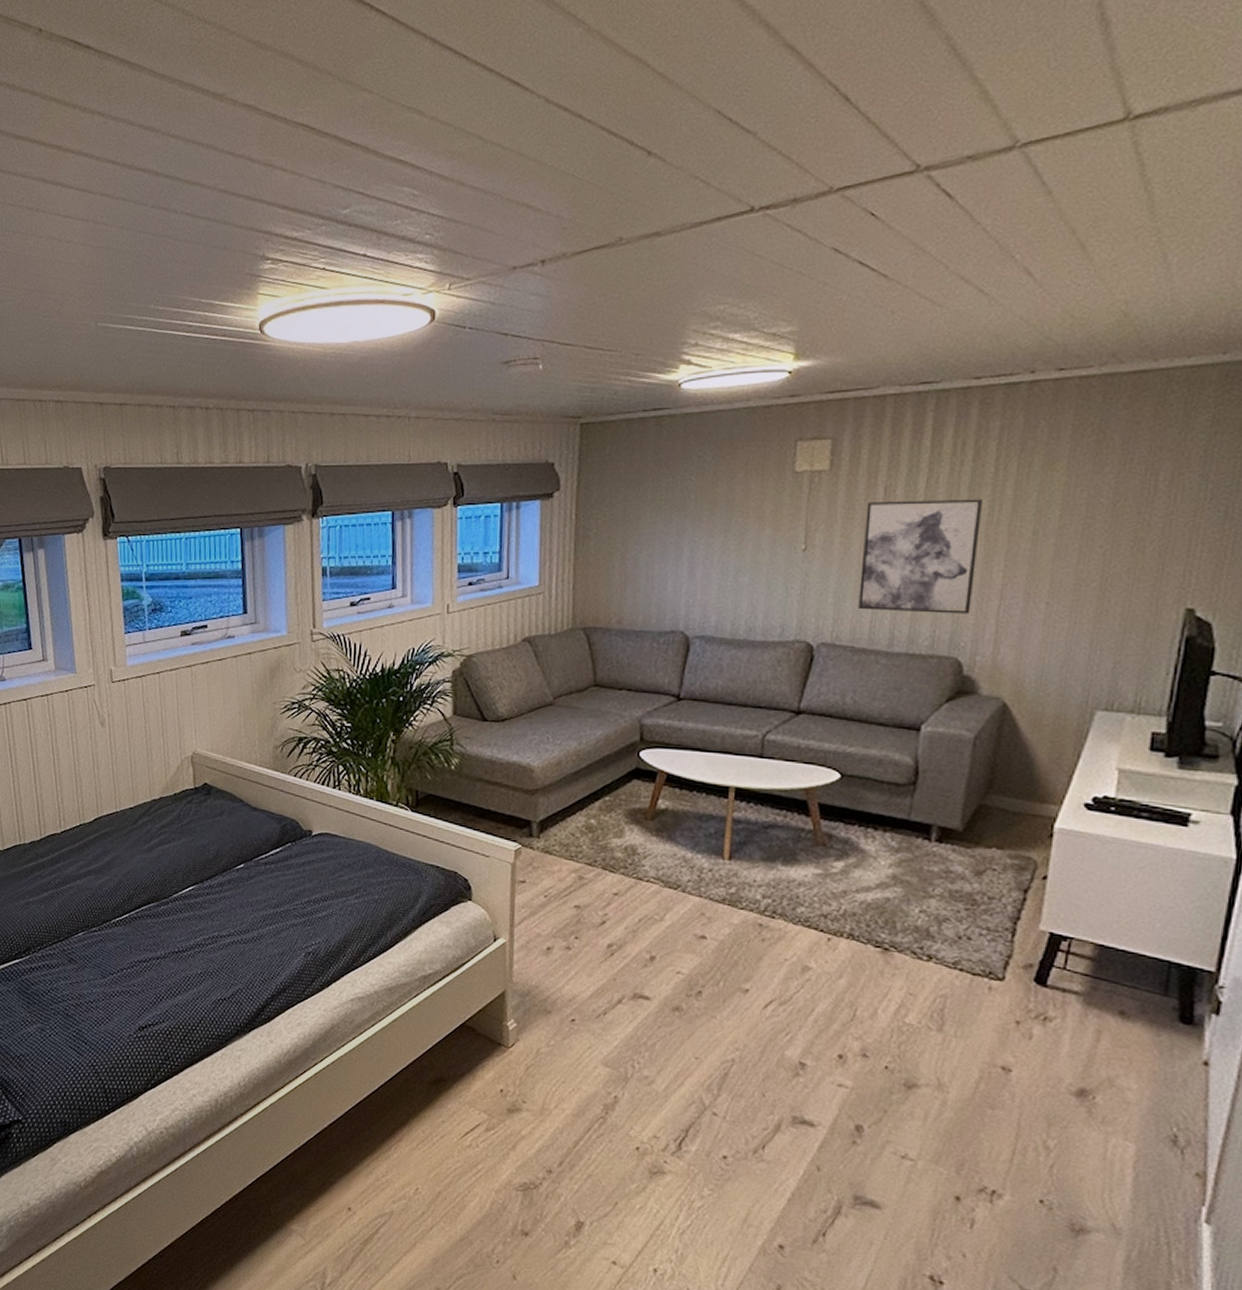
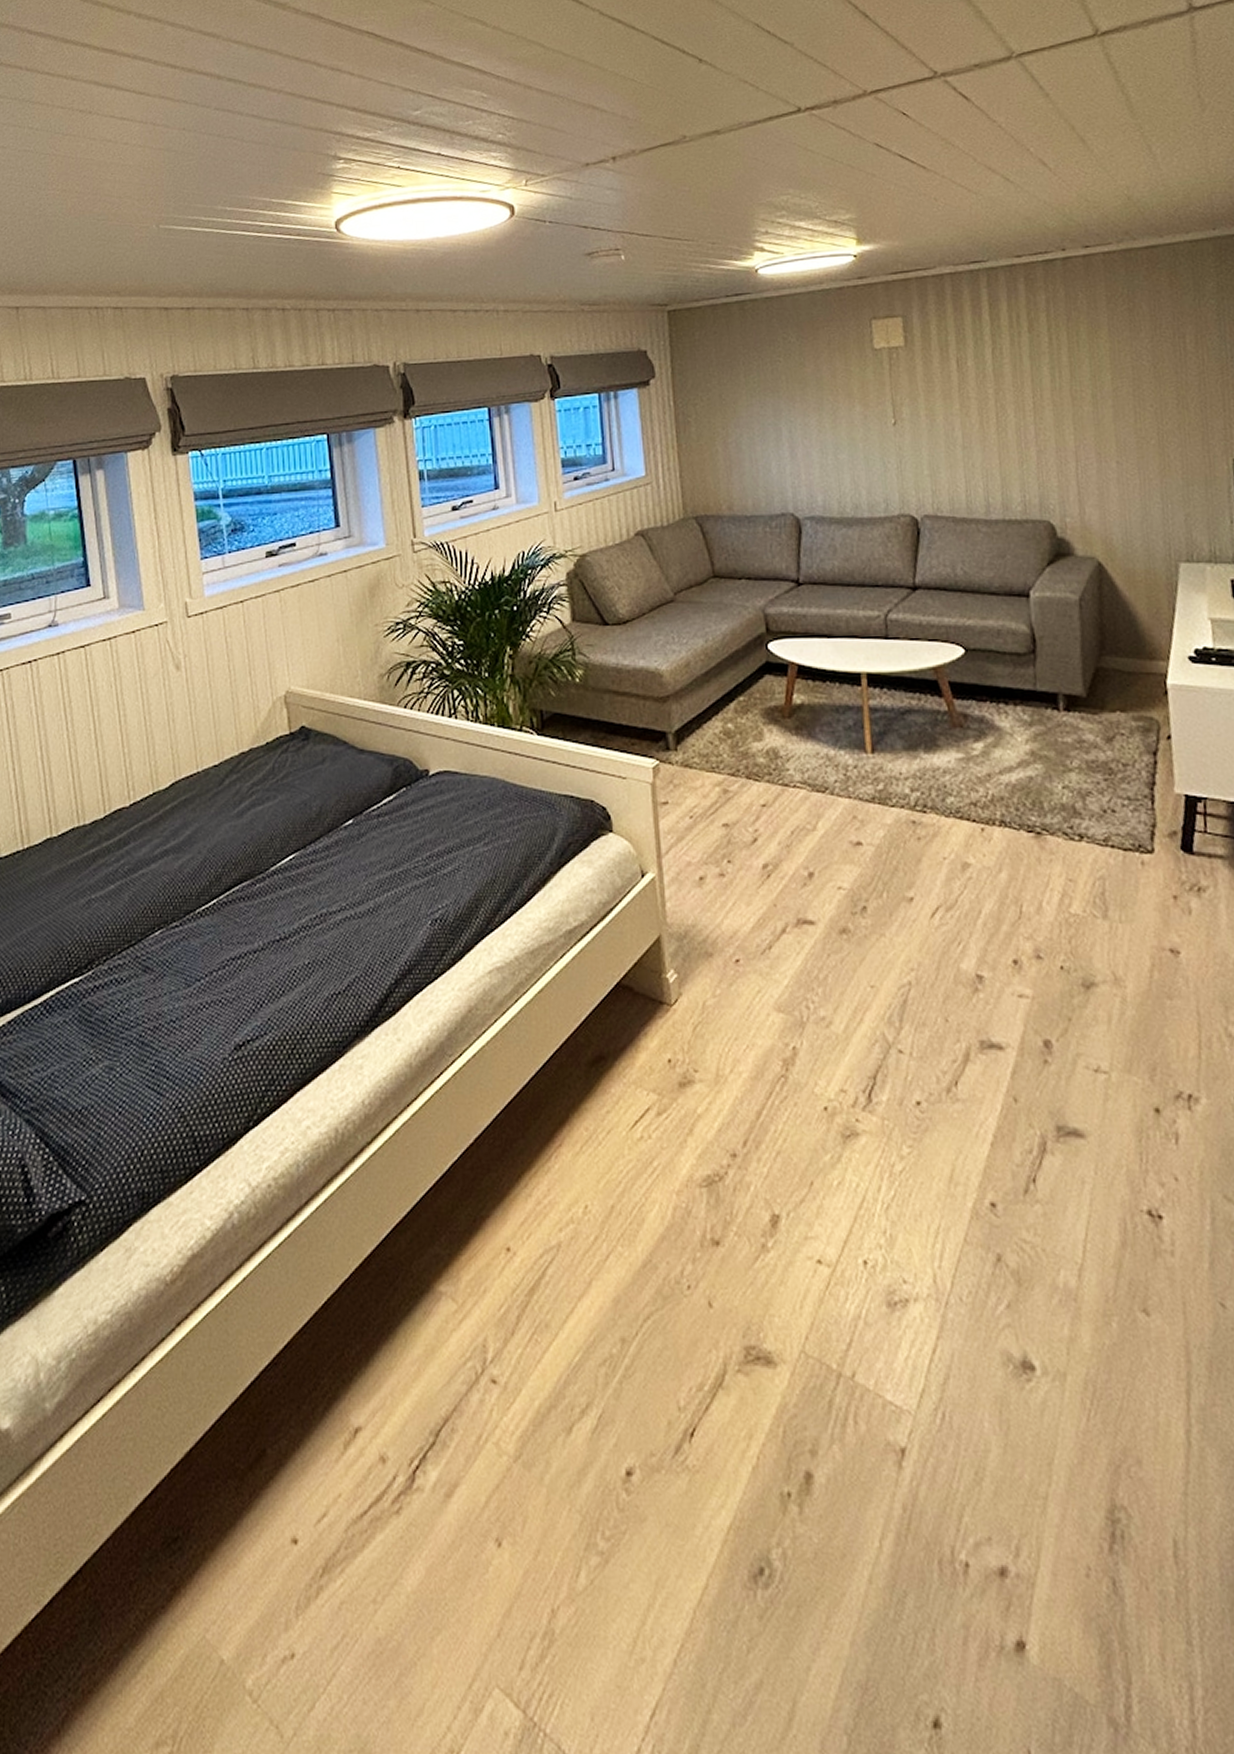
wall art: present [858,499,984,614] -> none [943,367,1053,480]

